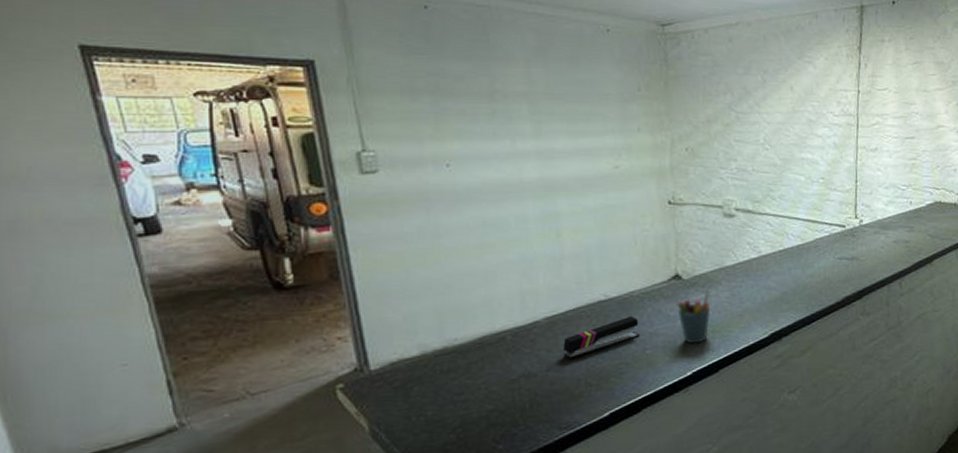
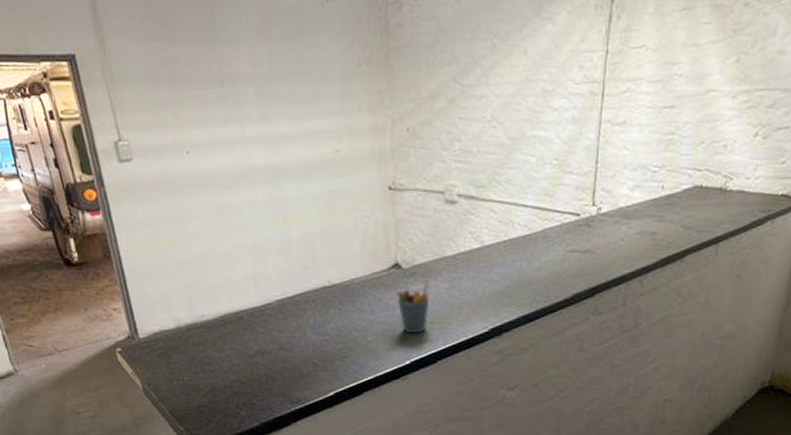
stapler: present [563,315,641,360] -> none [292,302,362,341]

